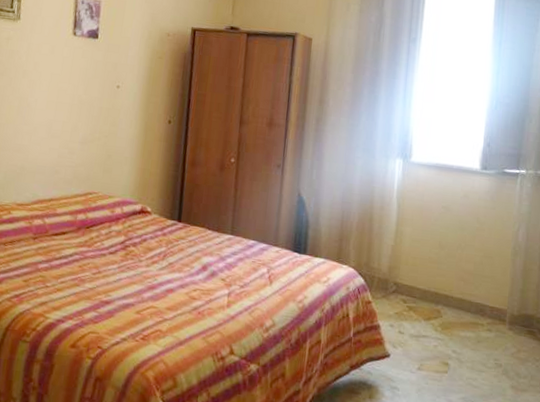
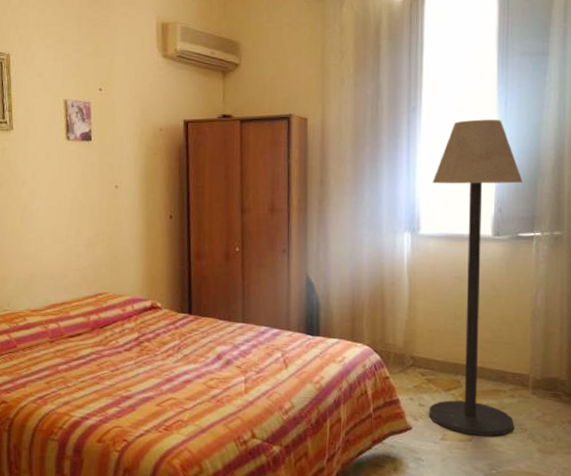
floor lamp: none [408,55,512,370] -> present [429,119,523,436]

